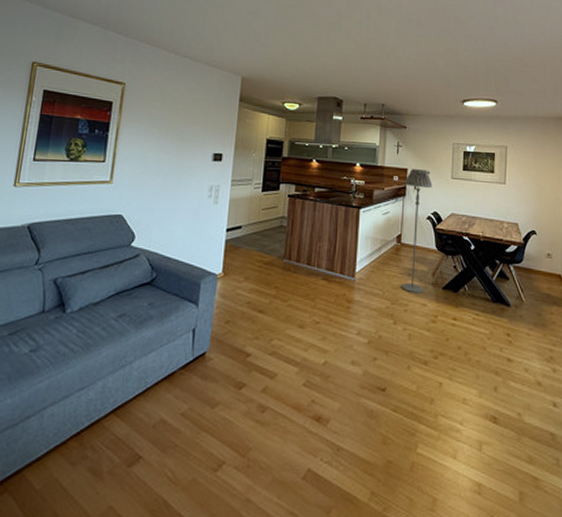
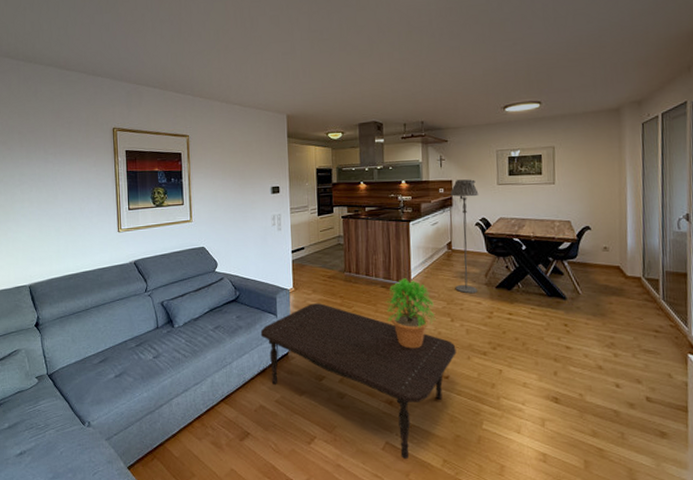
coffee table: none [174,293,396,491] -> present [260,303,457,459]
potted plant: none [325,271,378,354] -> present [385,278,436,349]

